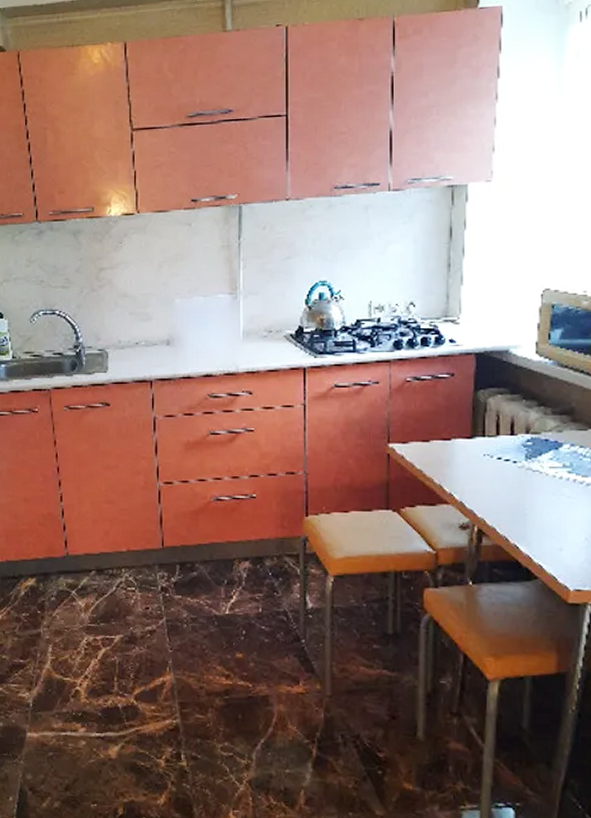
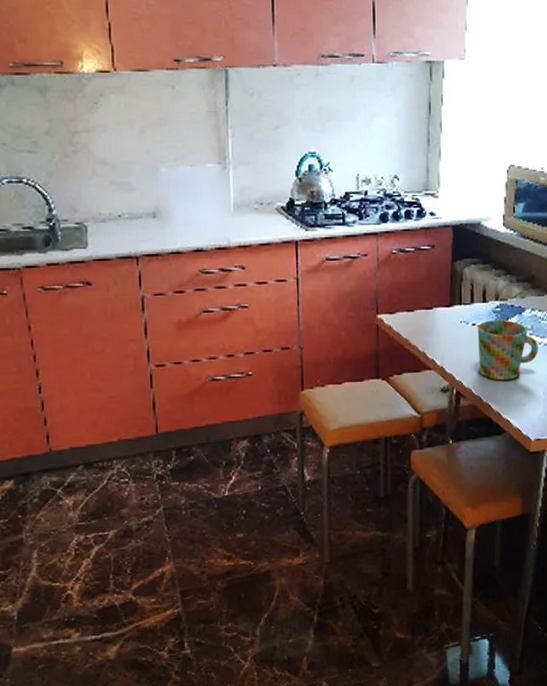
mug: none [504,454,579,522] -> present [477,319,538,381]

